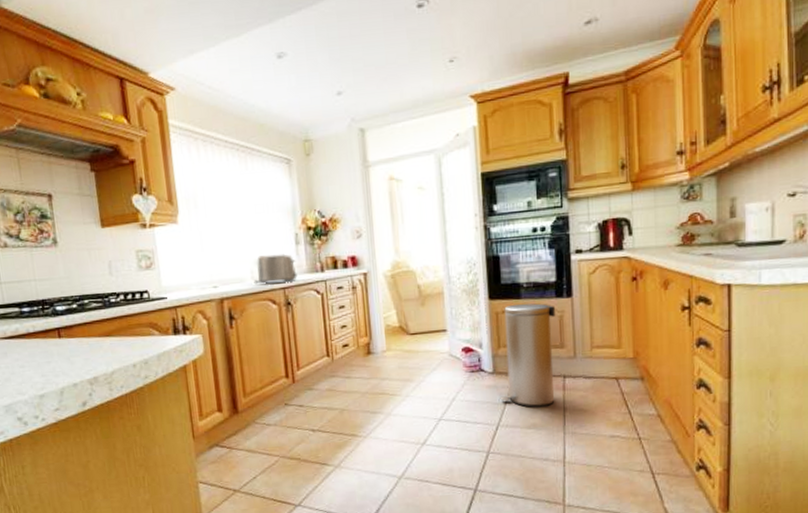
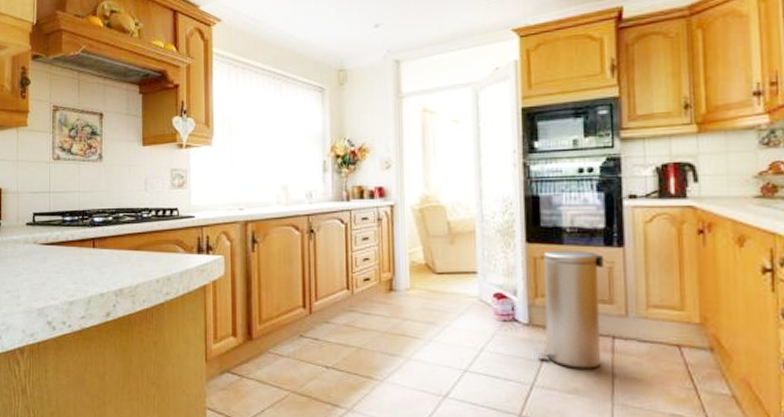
toaster: present [253,253,297,285] -> none [279,180,322,210]

